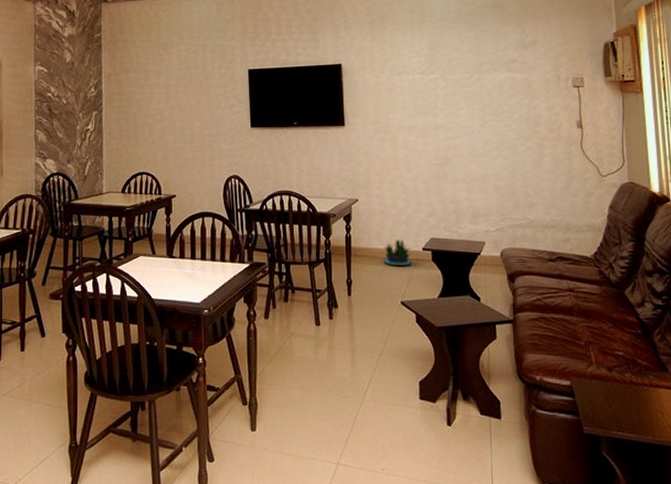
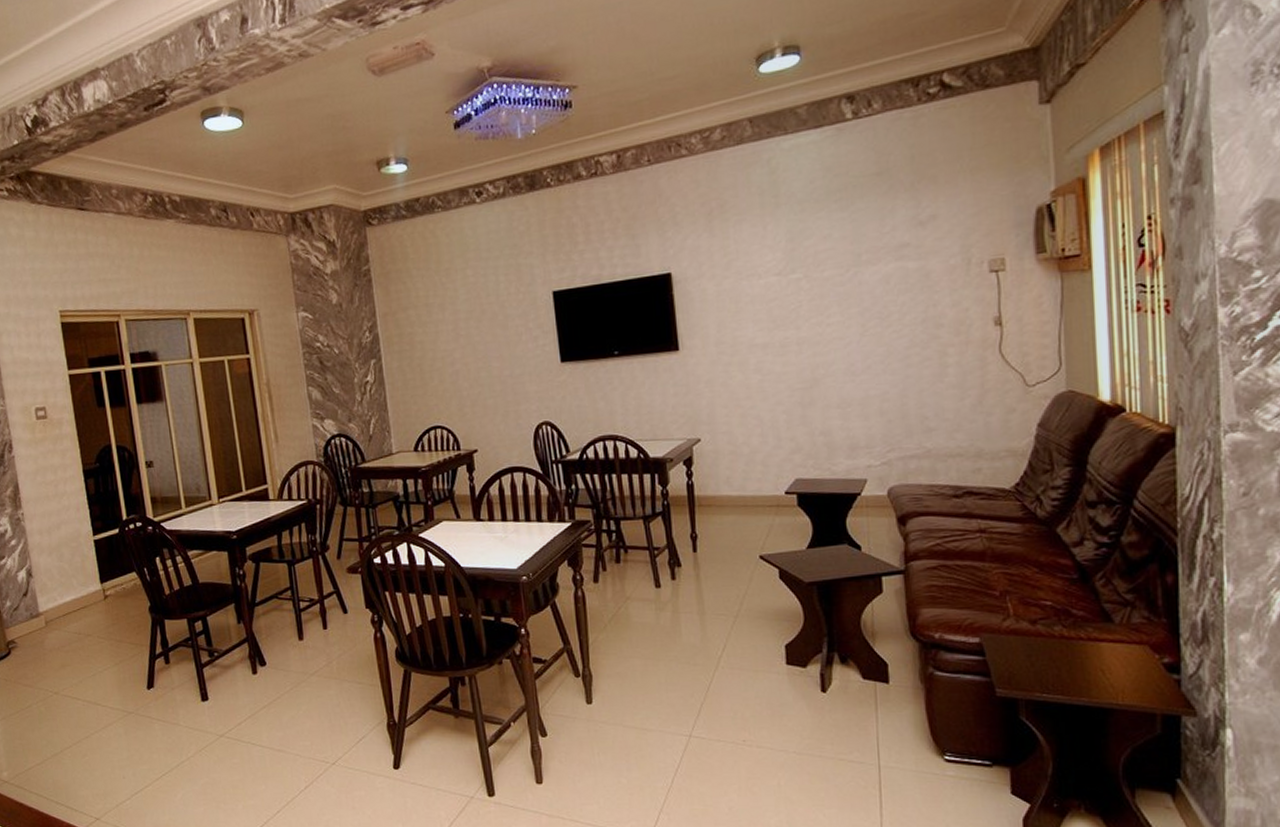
potted plant: present [383,240,414,265] -> none [735,483,774,514]

